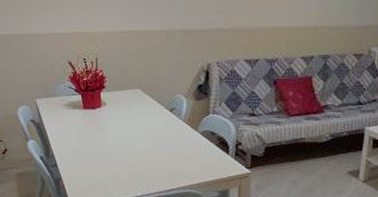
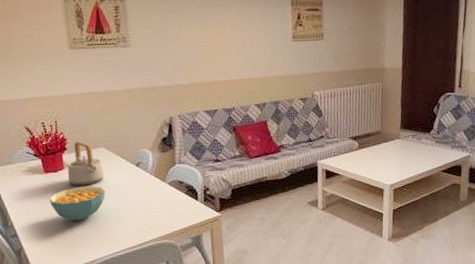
cereal bowl: none [86,126,139,160] -> present [49,186,106,221]
teapot: none [104,81,139,126] -> present [67,141,105,186]

